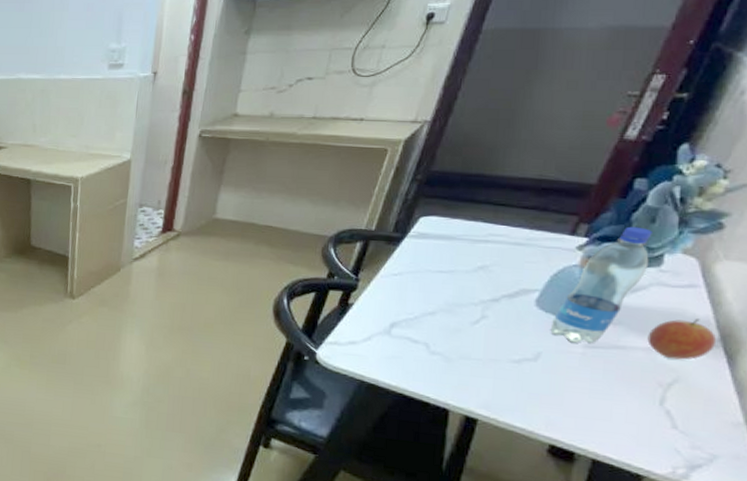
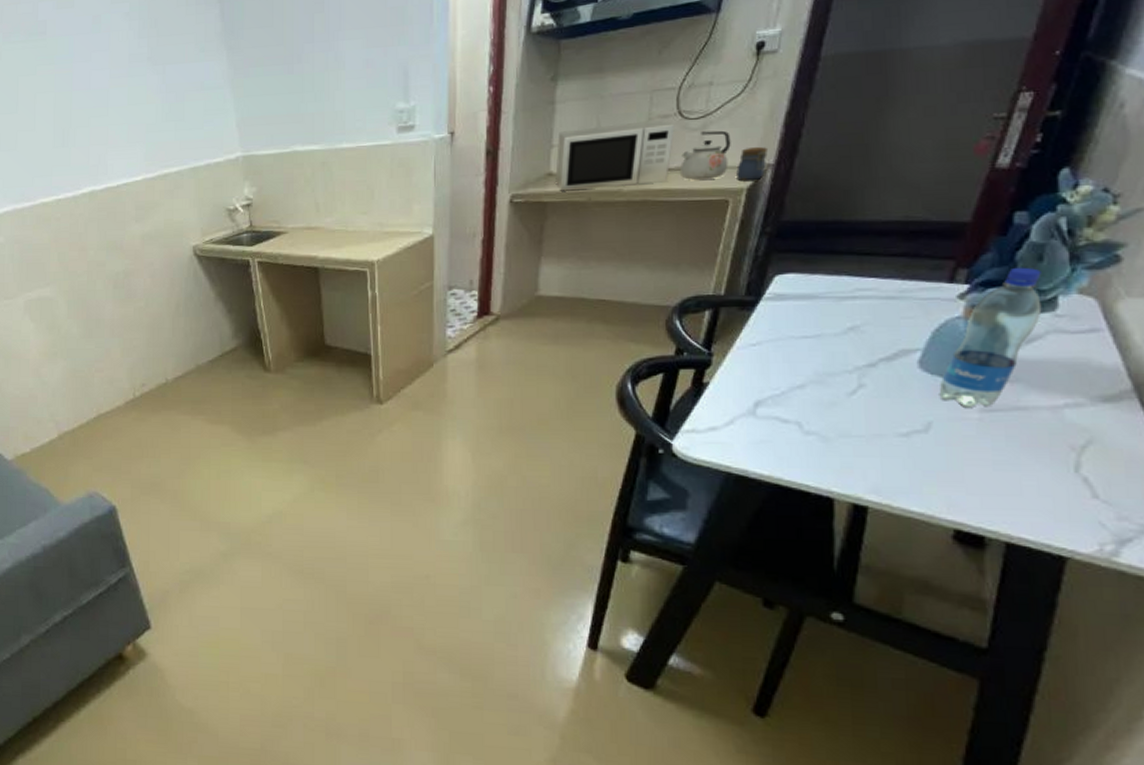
microwave: none [240,74,348,131] -> present [555,119,675,191]
kettle: none [347,88,395,131] -> present [679,130,731,181]
jar: none [397,104,427,134] -> present [736,146,769,181]
fruit: present [647,318,717,360] -> none [1051,367,1131,417]

